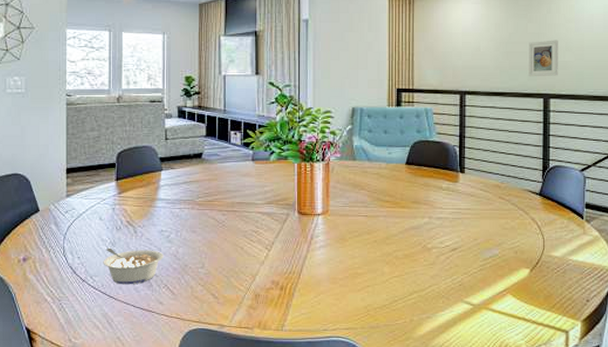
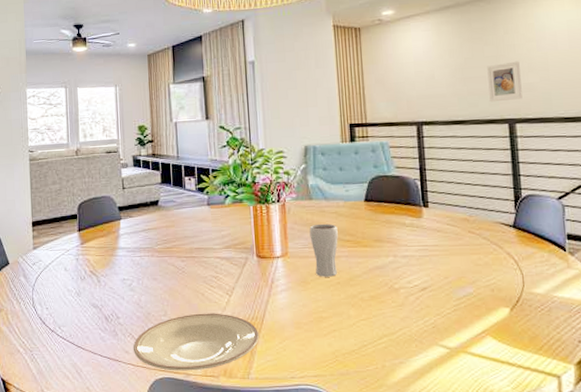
legume: present [103,247,164,285] -> none [70,297,127,334]
plate: none [167,266,296,322] -> present [133,313,260,371]
drinking glass: none [351,184,378,235] -> present [309,223,338,277]

